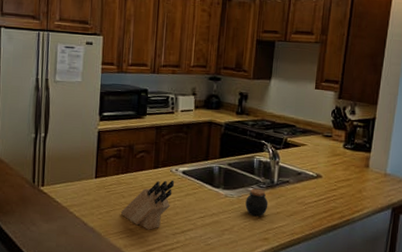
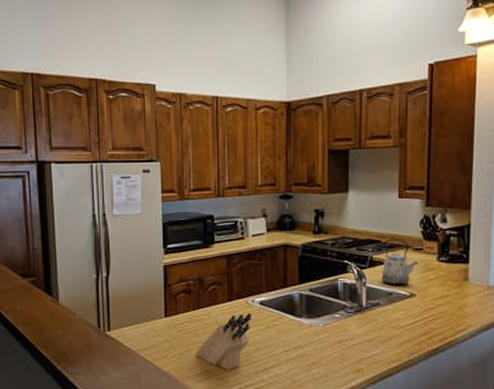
jar: present [245,188,269,217] -> none [333,314,359,346]
kettle: none [293,124,327,167] -> present [381,238,419,286]

